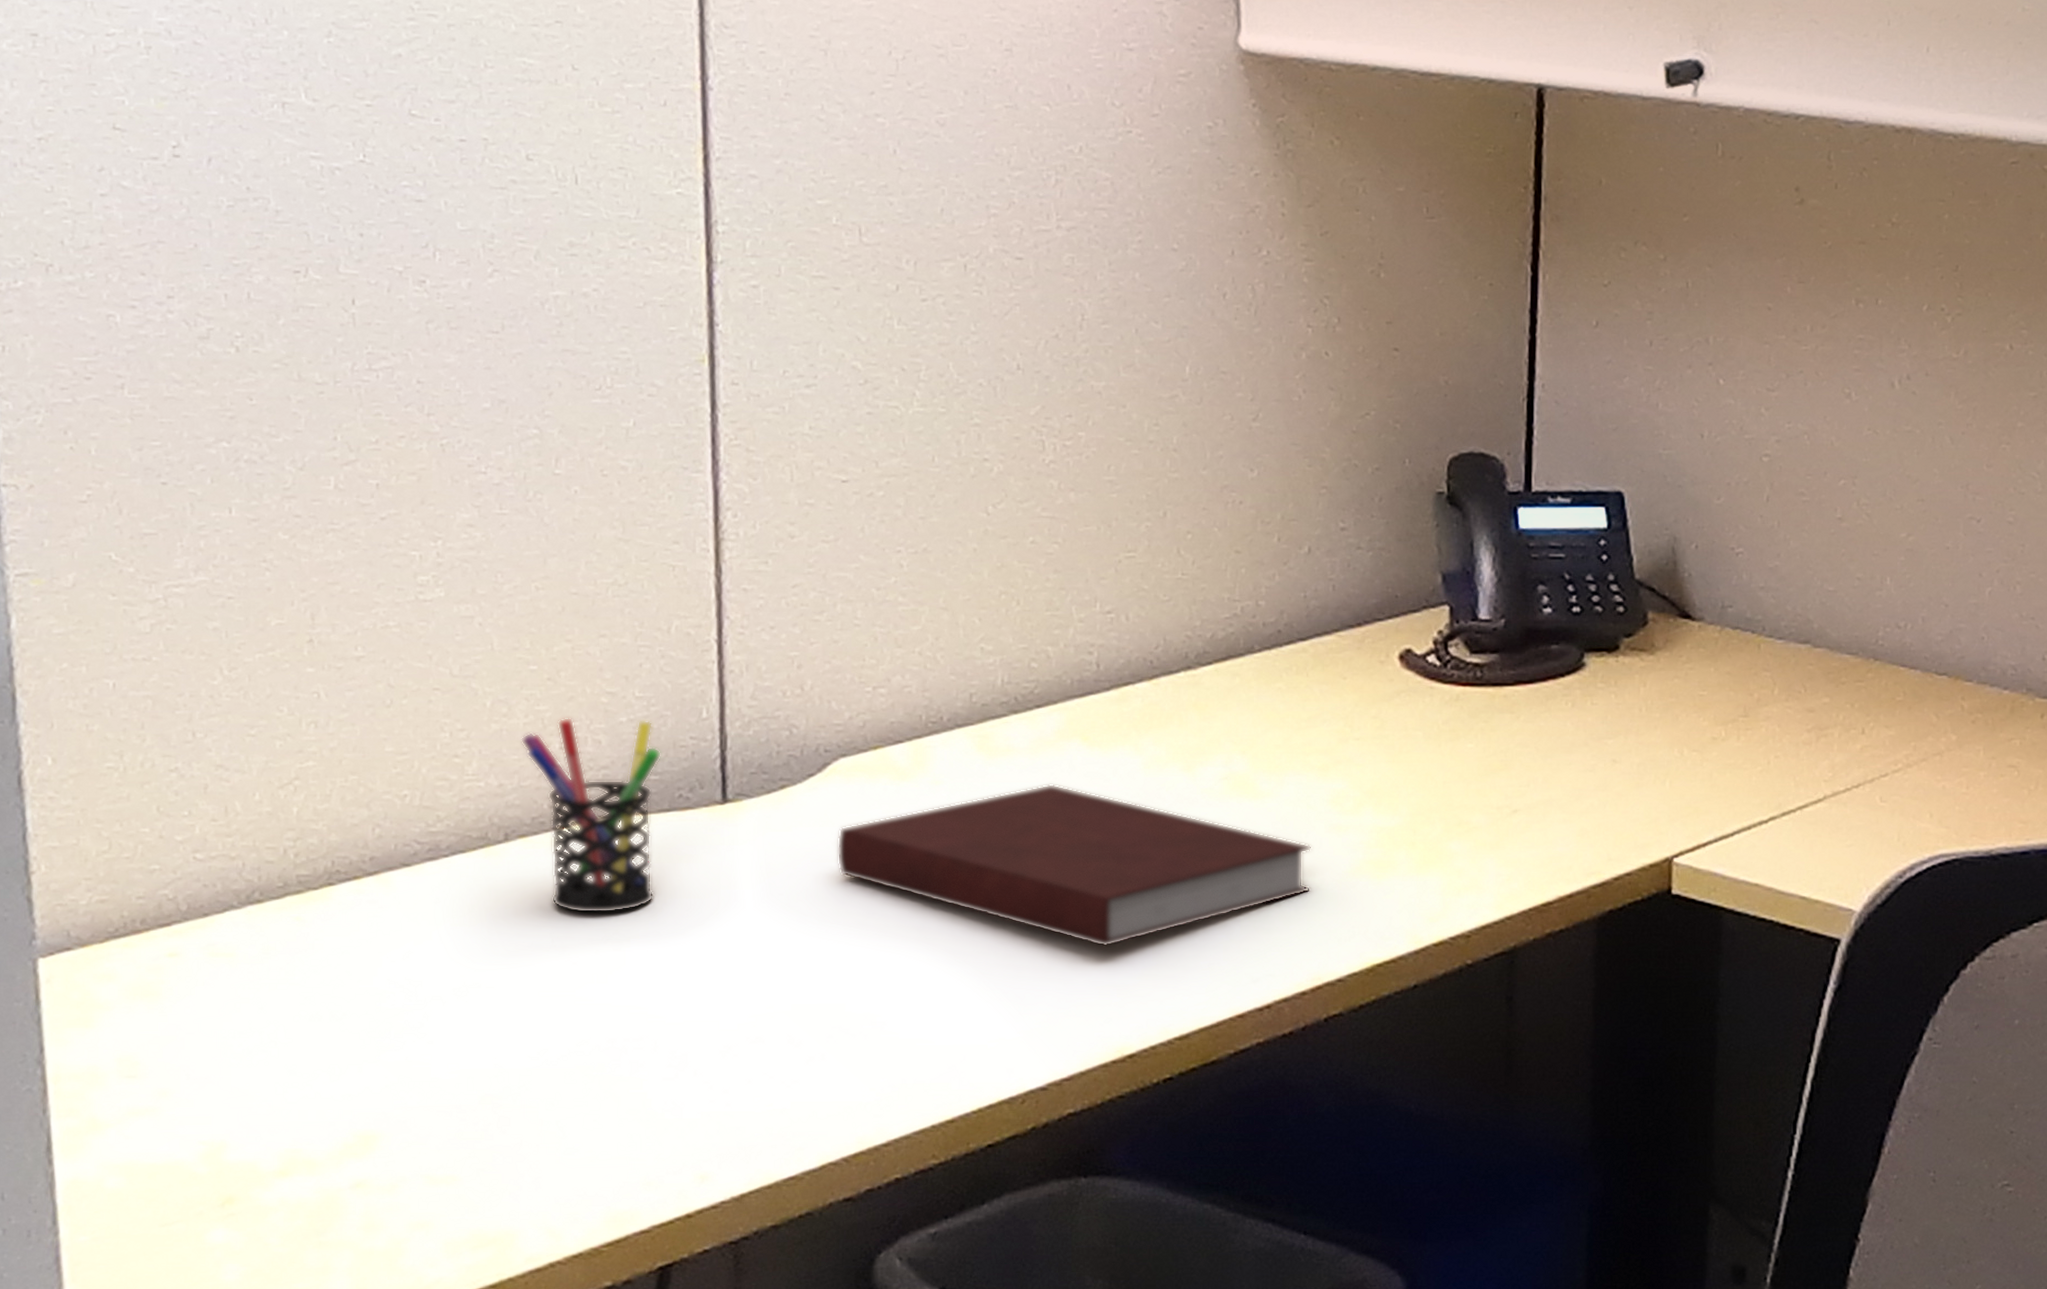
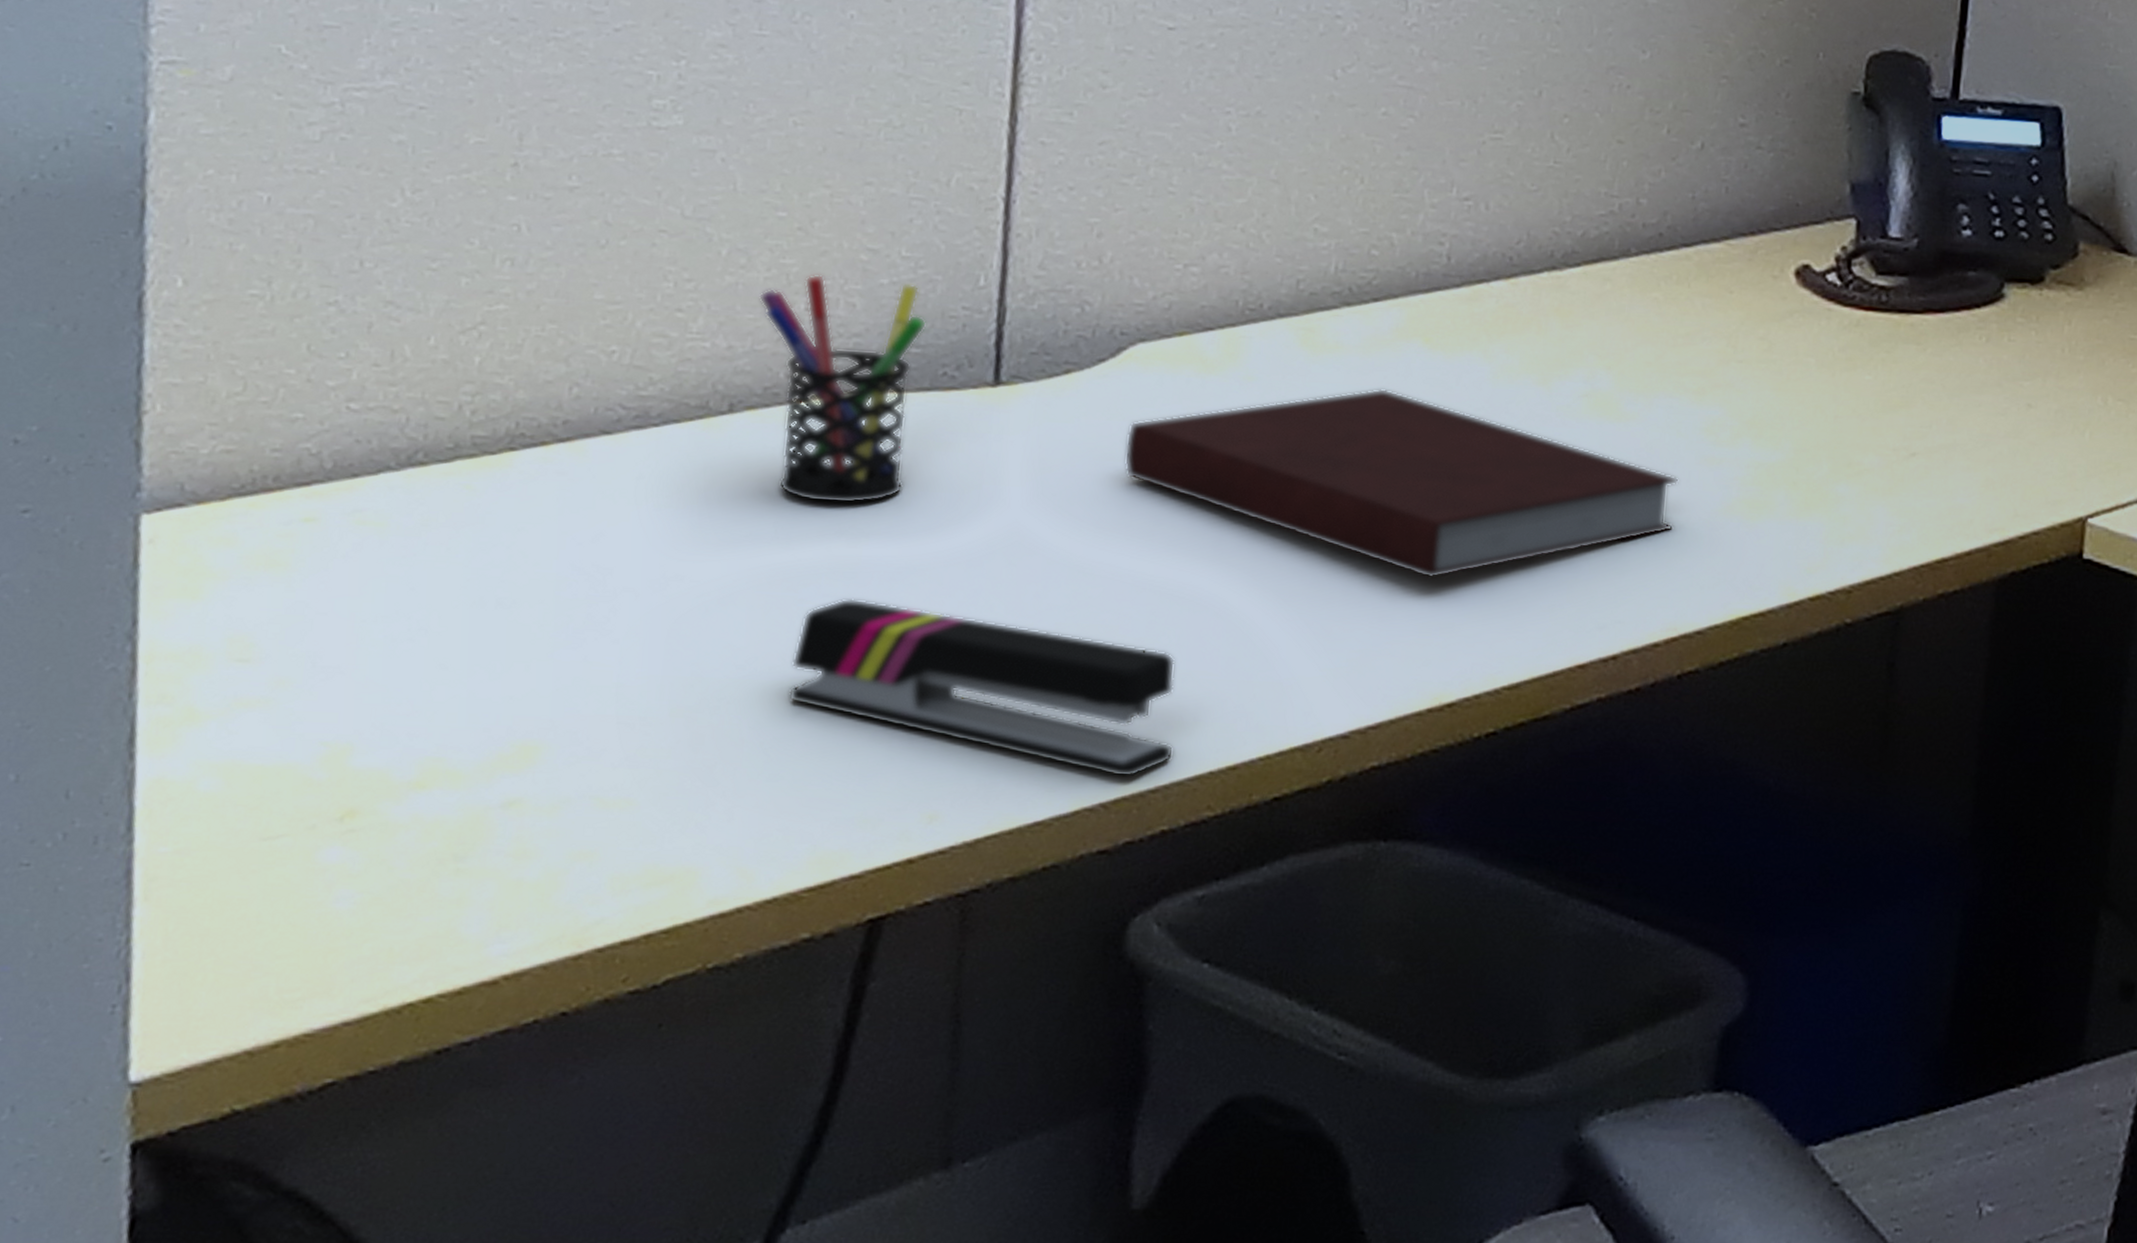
stapler: none [575,994,900,1135] -> present [788,598,1176,778]

